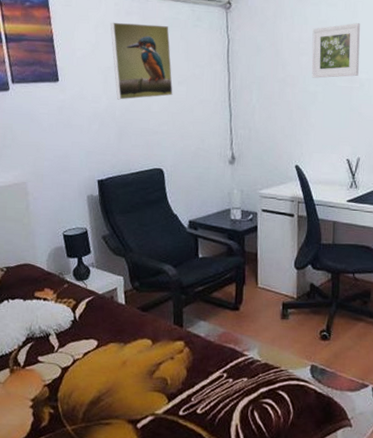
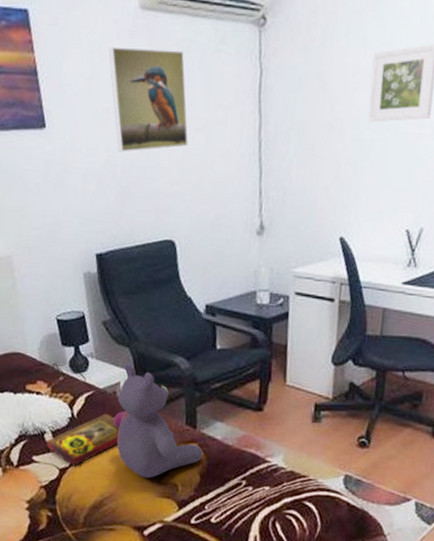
book: none [50,316,116,366] -> present [46,413,120,467]
stuffed bear: none [110,271,189,374] -> present [112,363,203,479]

